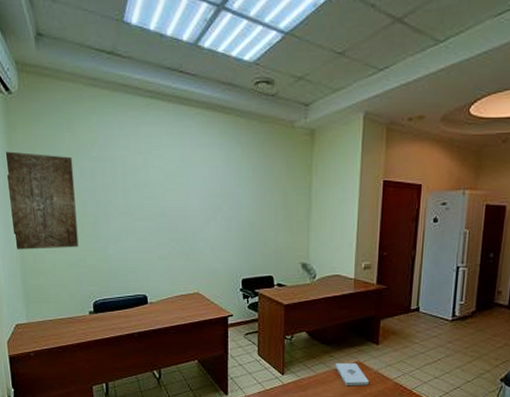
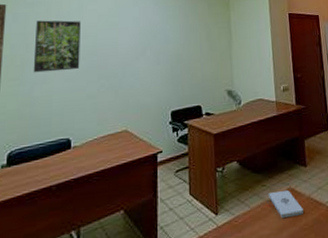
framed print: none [103,176,150,231] -> present [33,20,81,73]

